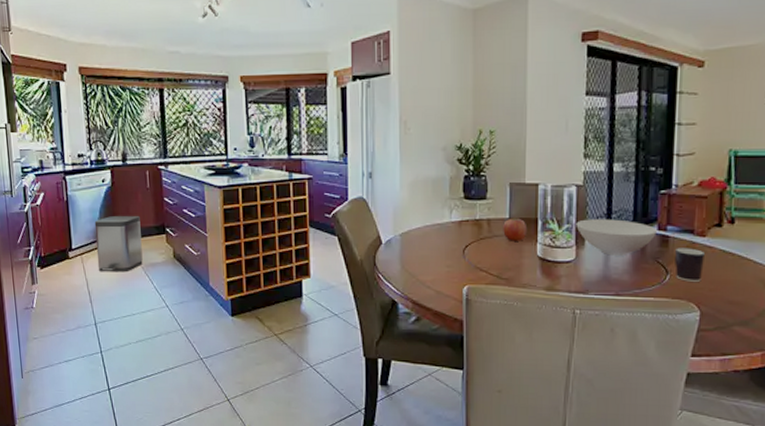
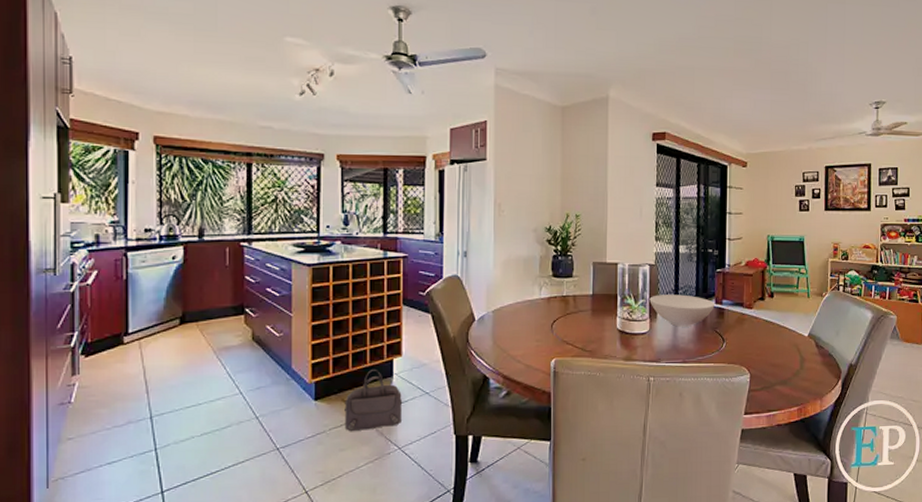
pedal bin: present [94,215,143,272] -> none [159,295,215,358]
handbag: none [258,290,313,347] -> present [344,370,403,431]
fruit: present [503,216,528,241] -> none [587,293,609,316]
mug: present [675,248,706,283] -> none [729,319,753,349]

